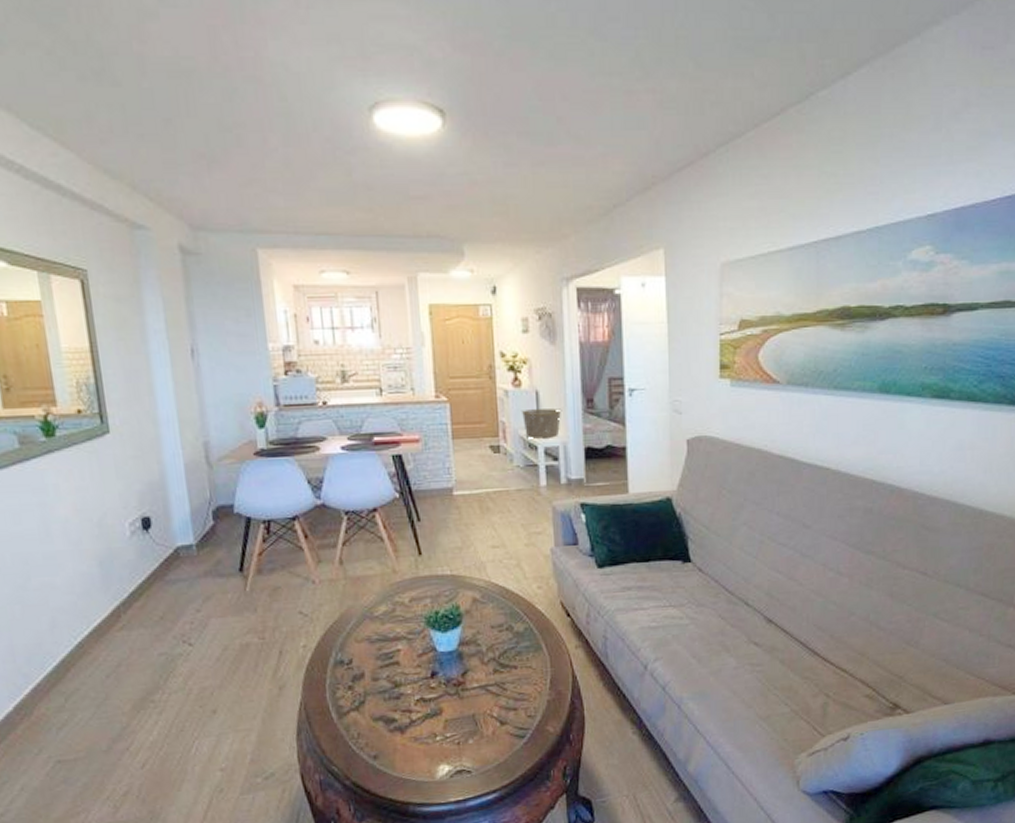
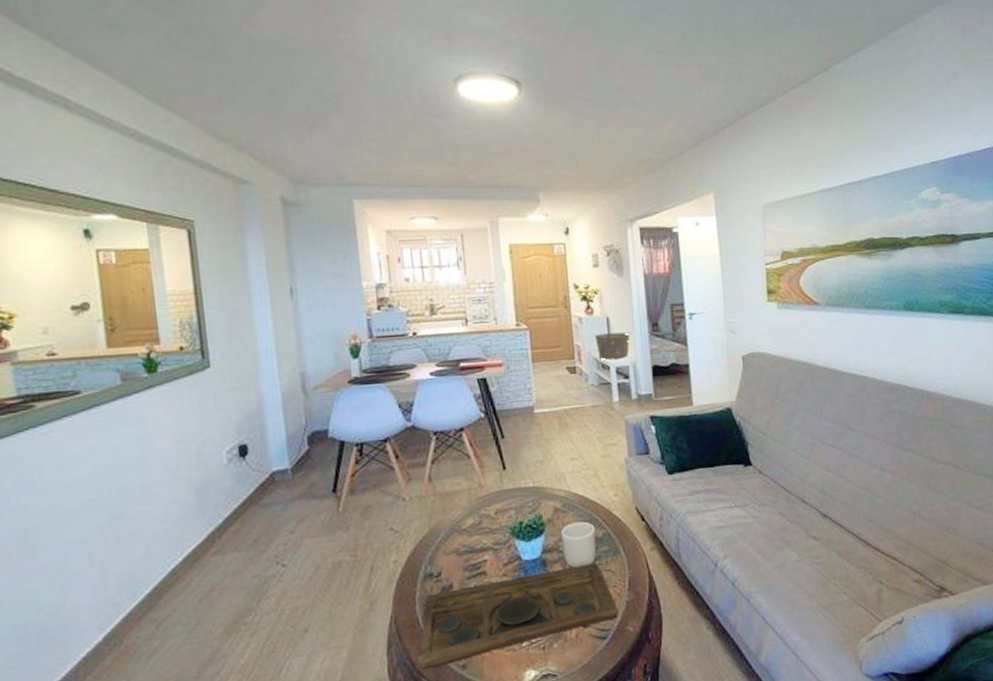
decorative tray: none [327,658,538,758] -> present [417,562,618,670]
mug: none [479,614,517,663] -> present [560,521,597,568]

